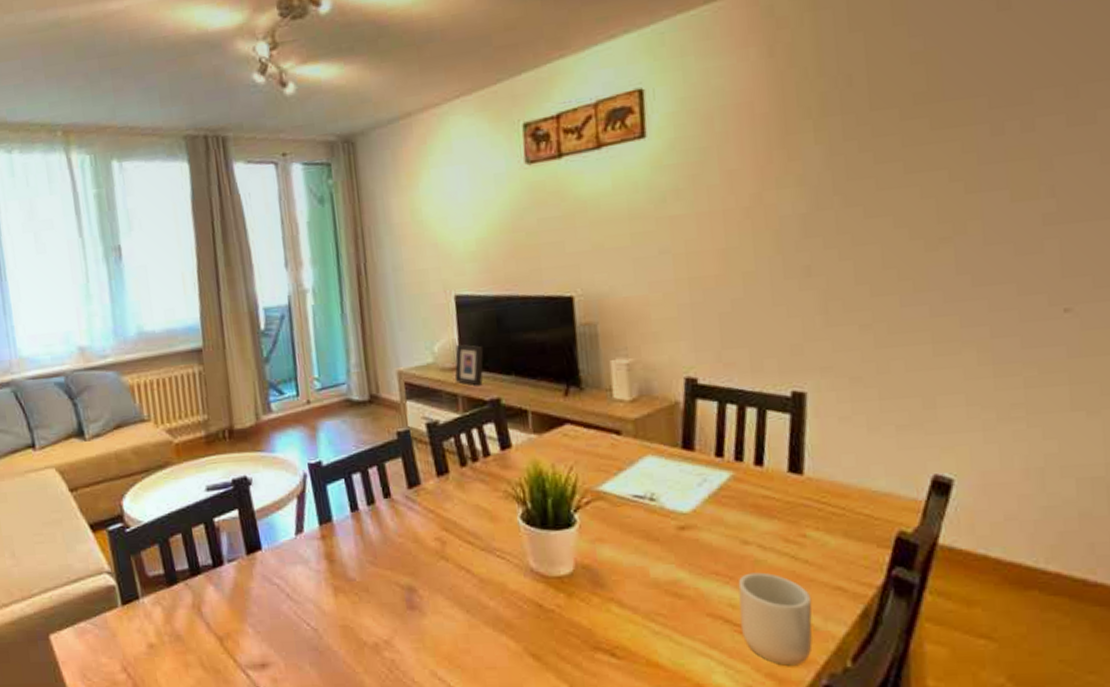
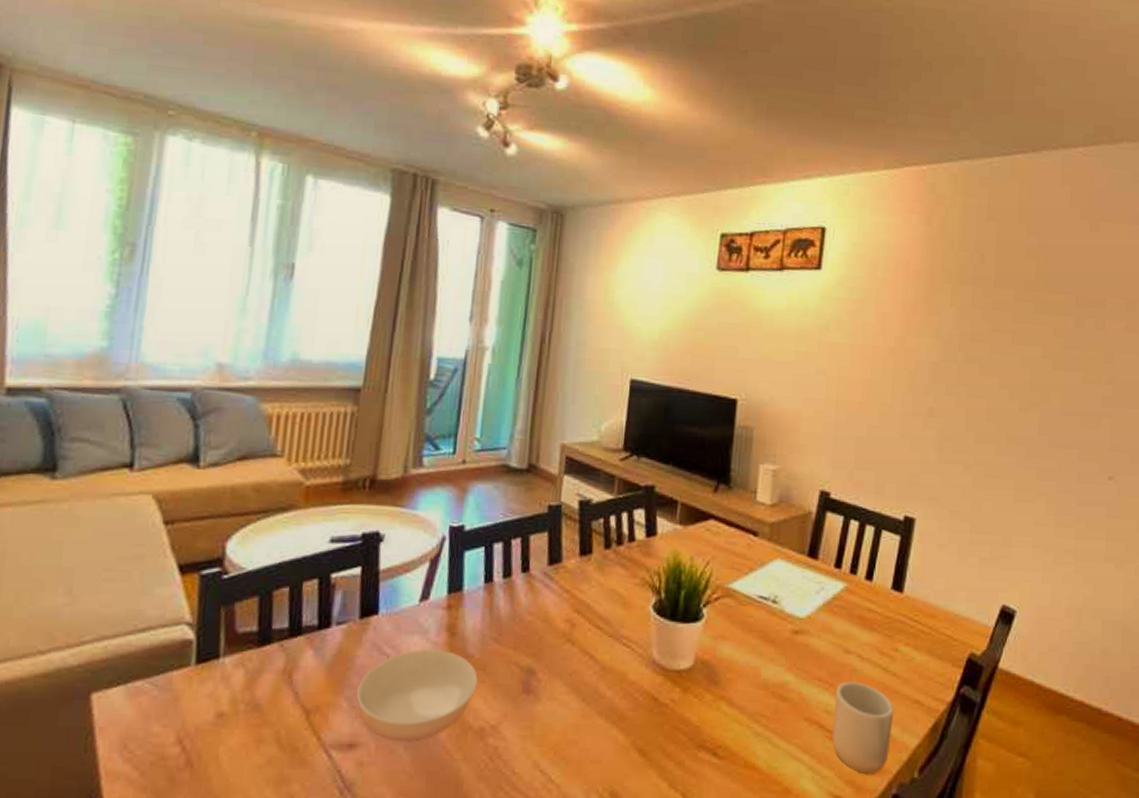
bowl: none [258,576,364,660] -> present [357,649,478,742]
picture frame: present [454,344,484,385] -> none [615,427,648,469]

